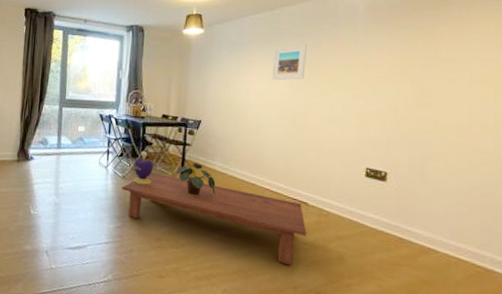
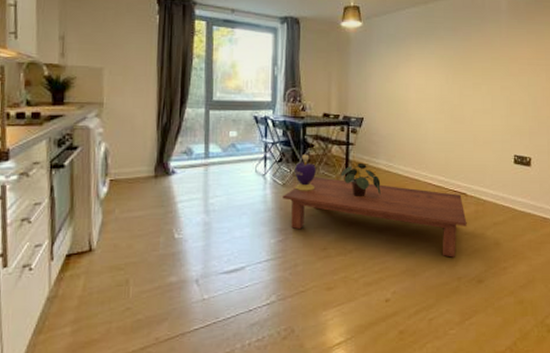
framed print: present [271,45,307,80] -> none [428,38,459,74]

